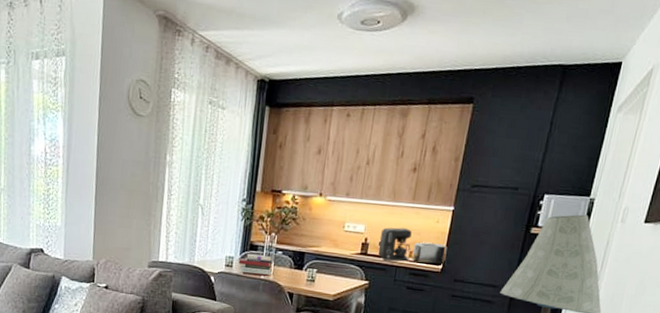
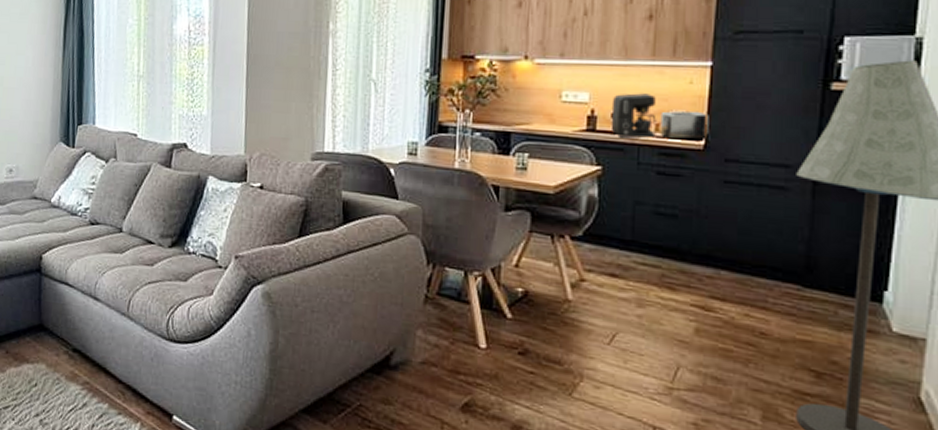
books: present [238,253,272,276] -> none [423,136,469,165]

